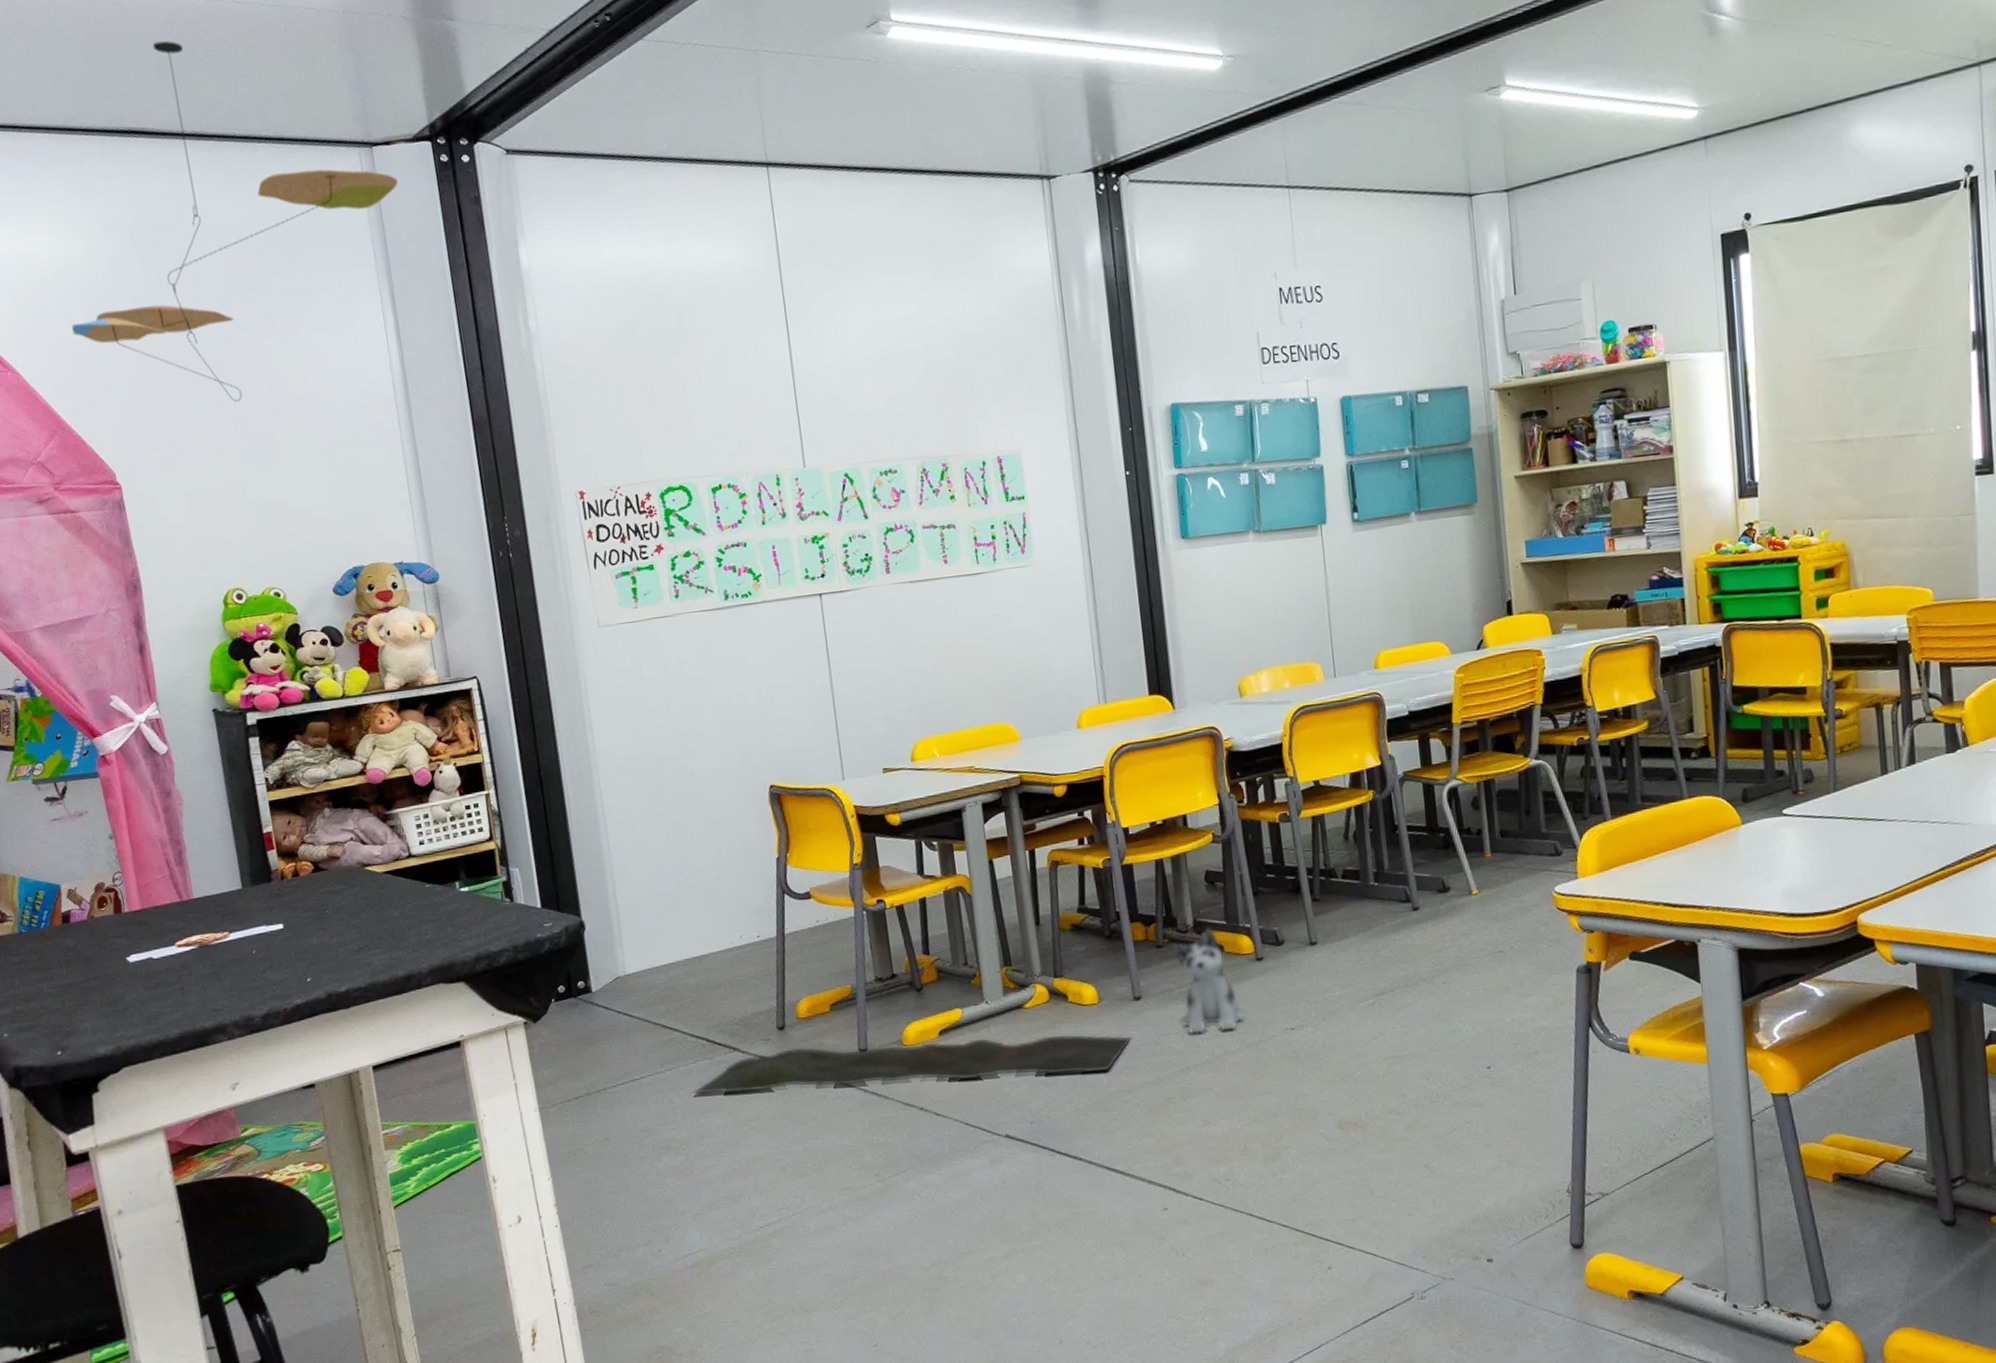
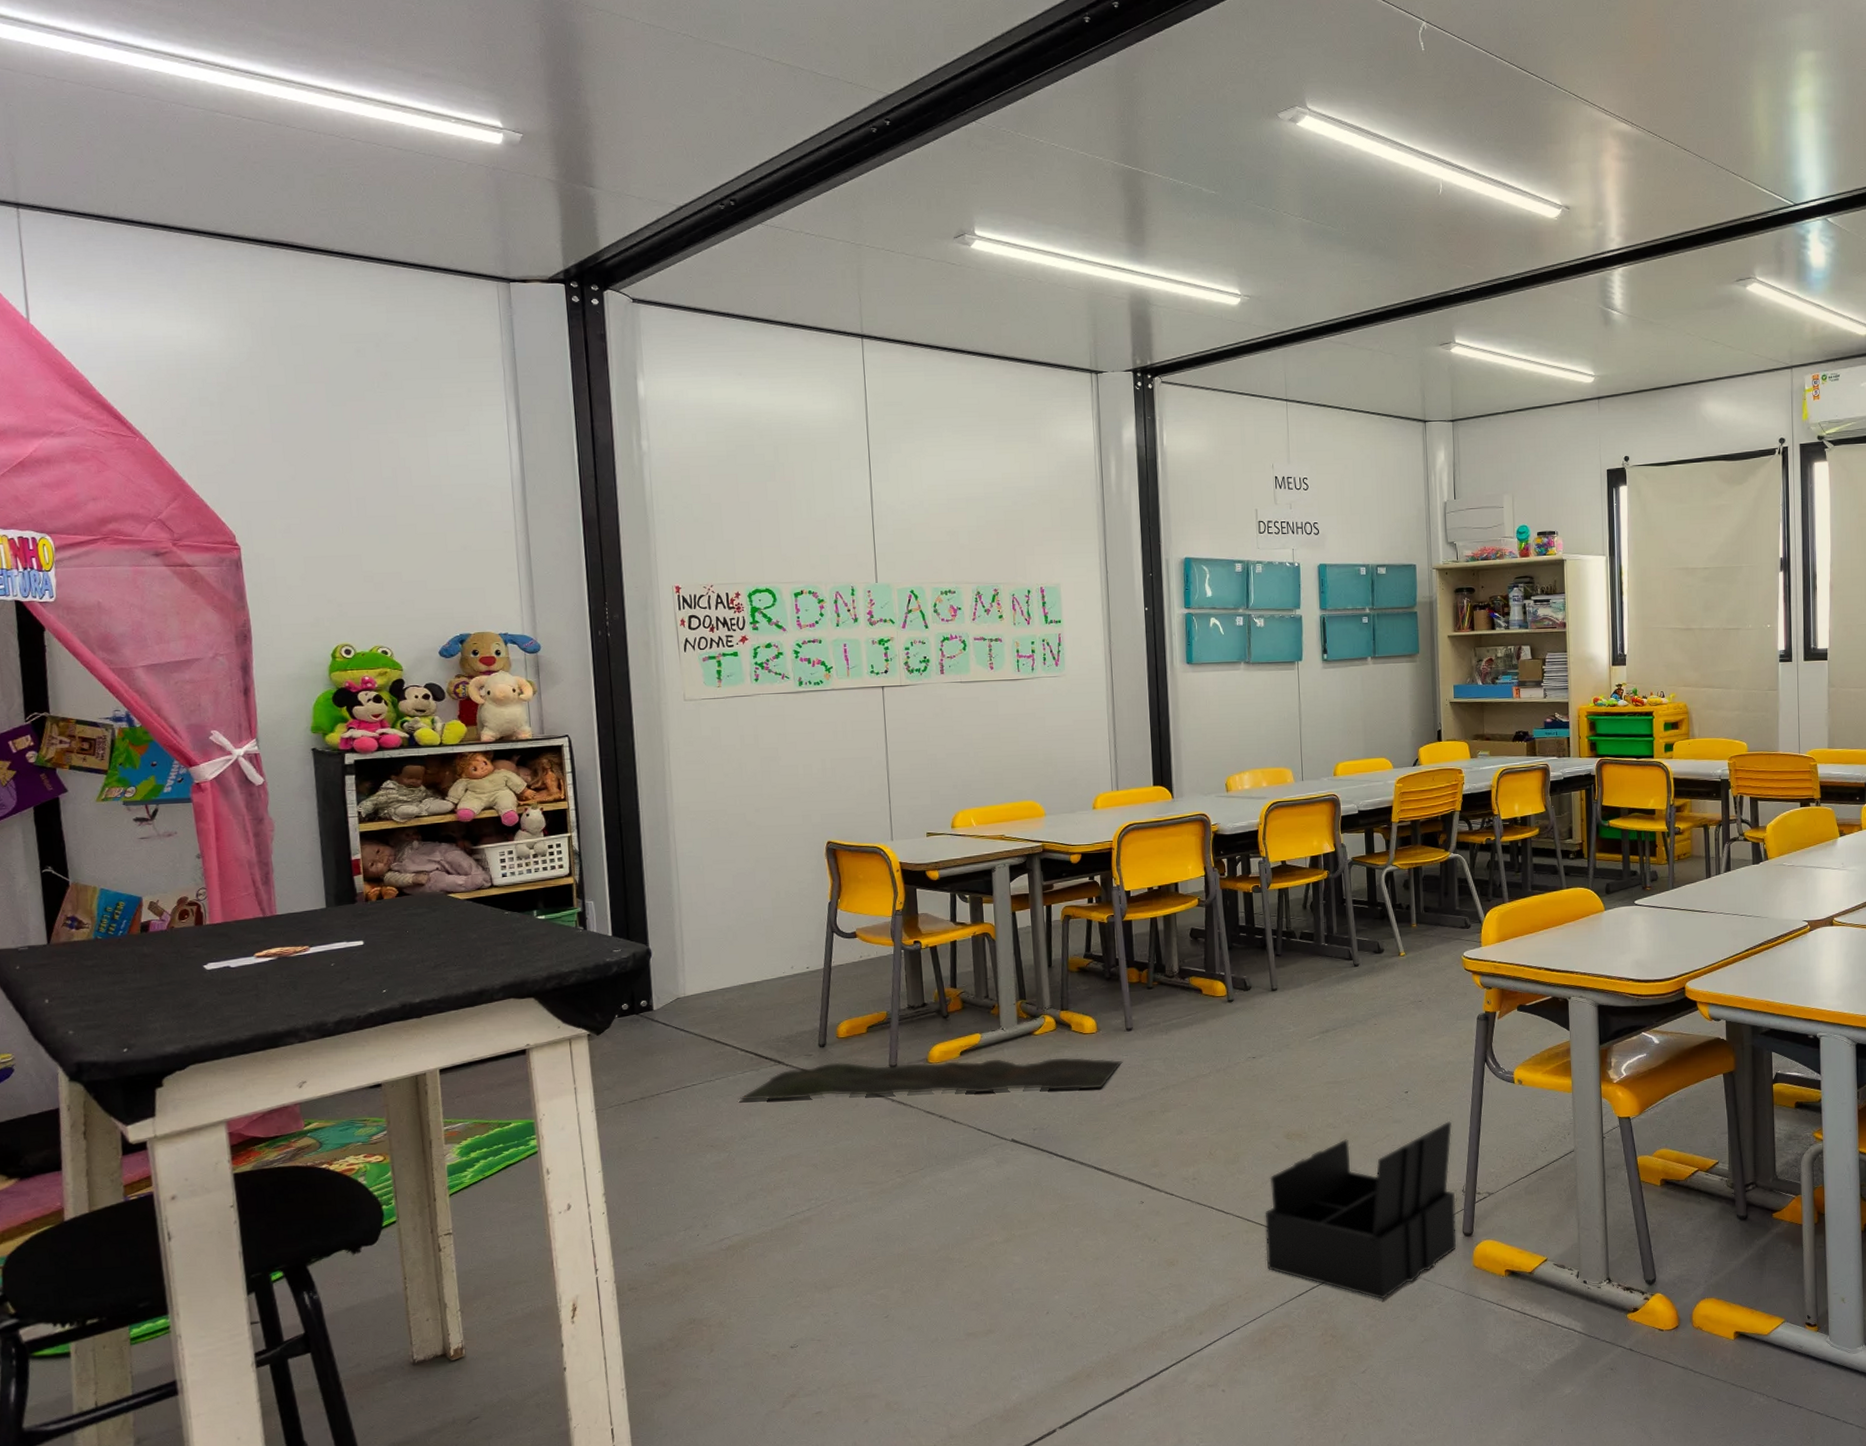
ceiling mobile: present [71,40,398,402] -> none [204,171,531,484]
plush toy: present [1170,926,1245,1035] -> none [1159,973,1216,1060]
storage box: none [1316,1103,1563,1328] -> present [1265,1121,1457,1300]

